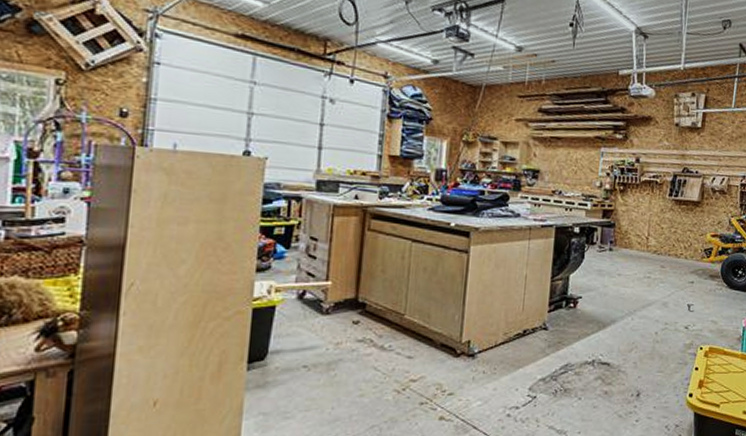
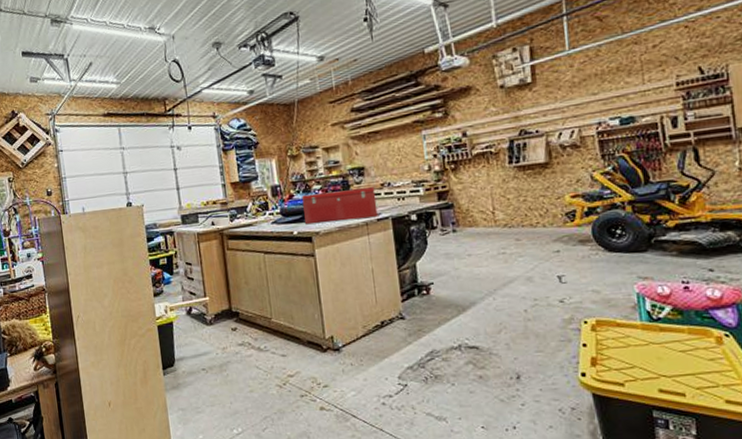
toolbox: none [466,183,546,224] -> present [302,185,378,225]

